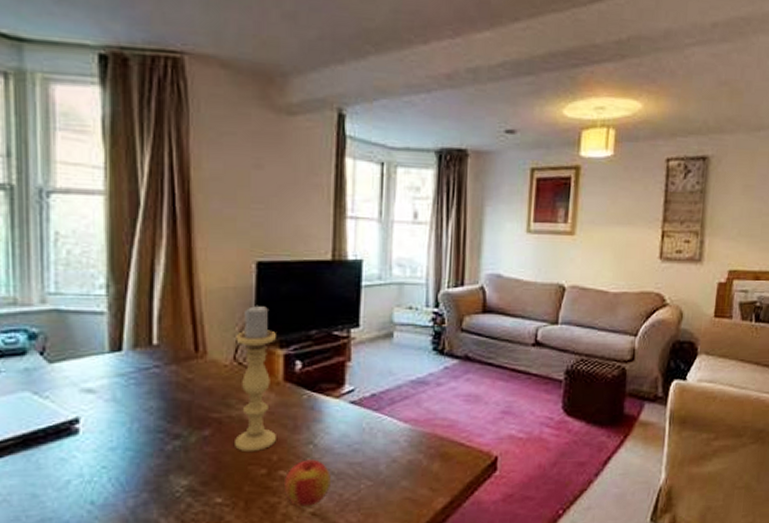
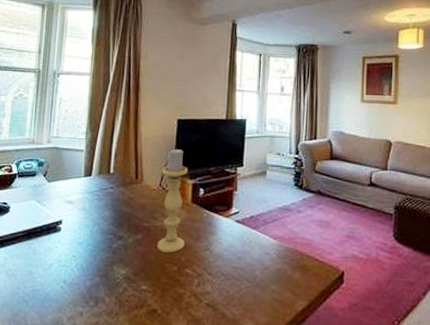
apple: present [285,459,331,508] -> none [189,262,221,299]

